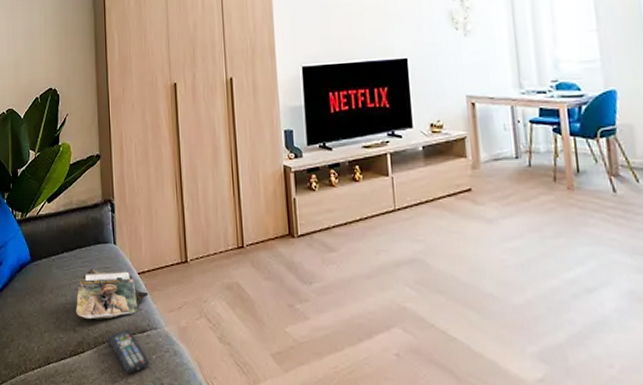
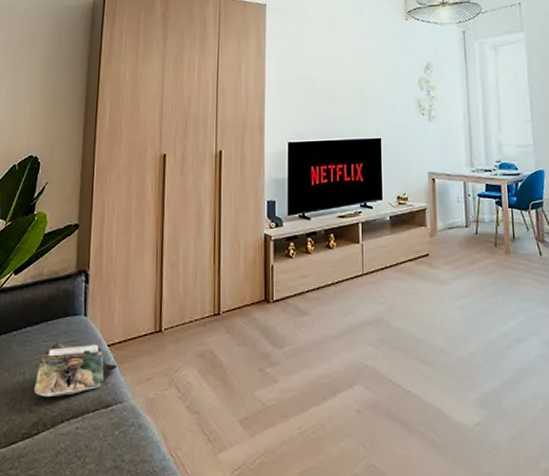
remote control: present [107,329,150,374] -> none [67,405,112,453]

